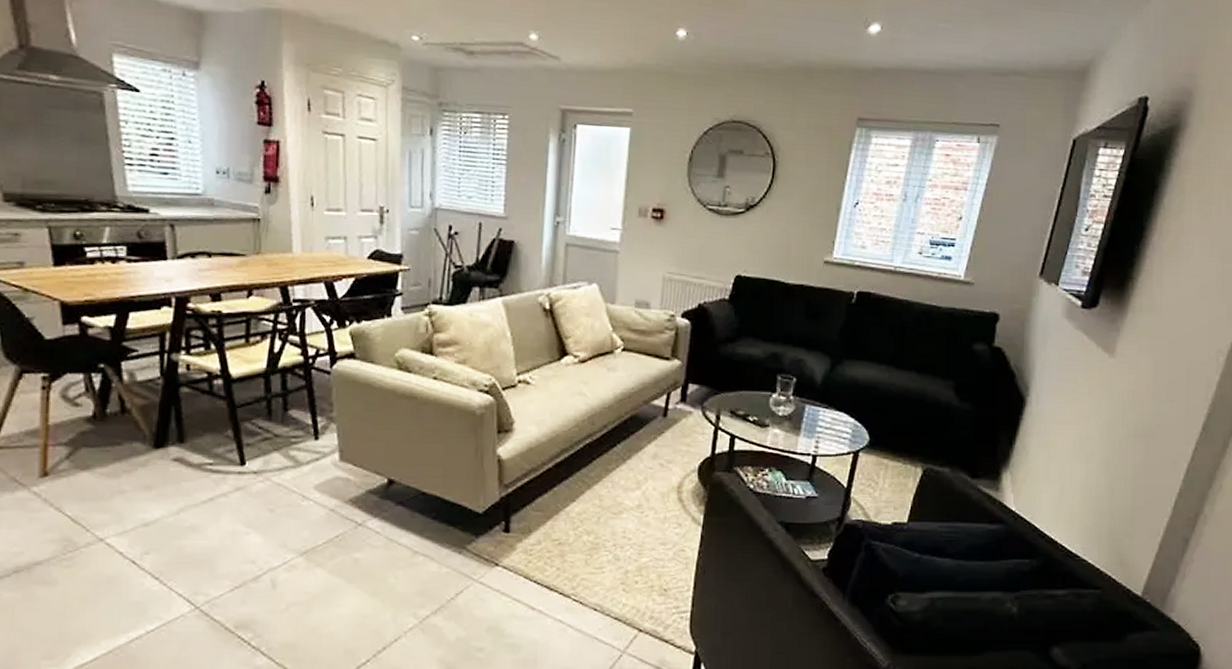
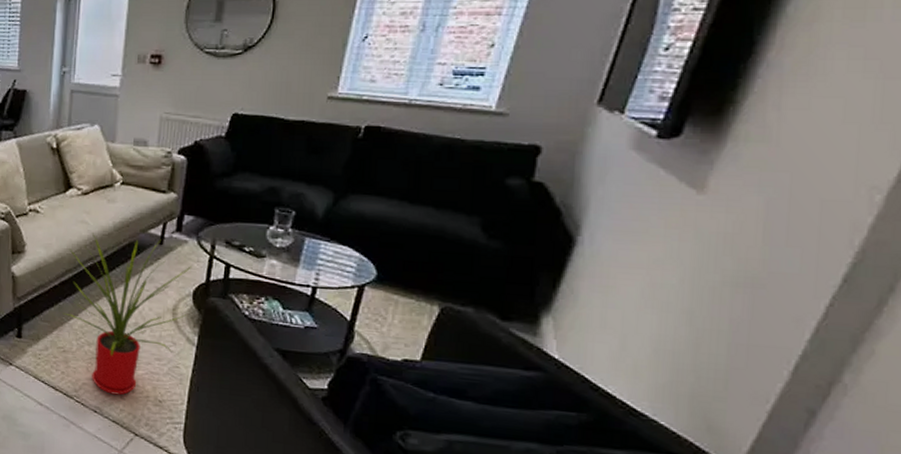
house plant: none [558,406,698,588] -> present [63,233,193,395]

